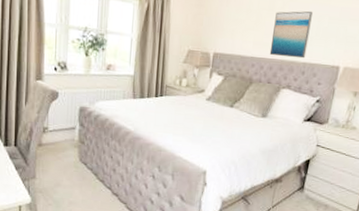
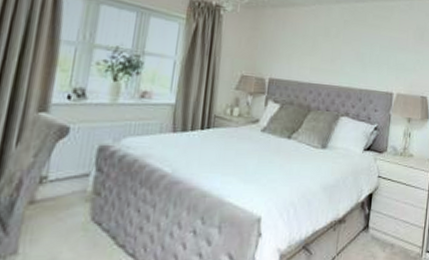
wall art: present [269,10,313,59] -> none [326,38,365,85]

